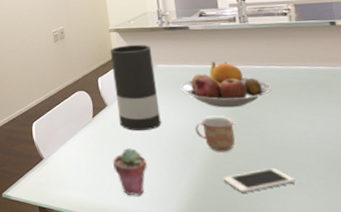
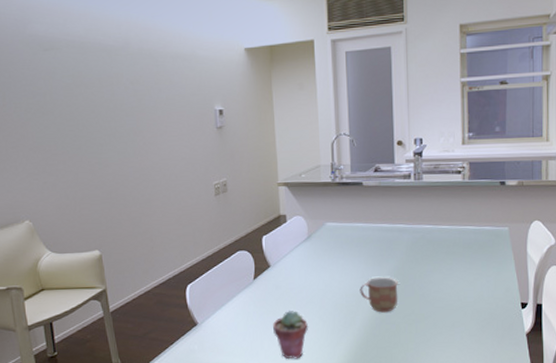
vase: present [110,44,161,131] -> none [277,200,326,293]
fruit bowl: present [180,62,273,108] -> none [348,220,439,268]
cell phone: present [223,167,296,193] -> none [382,326,450,352]

